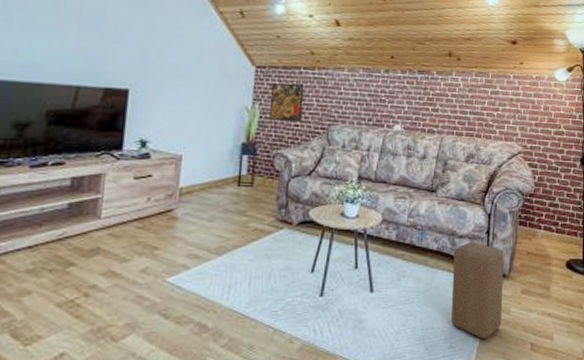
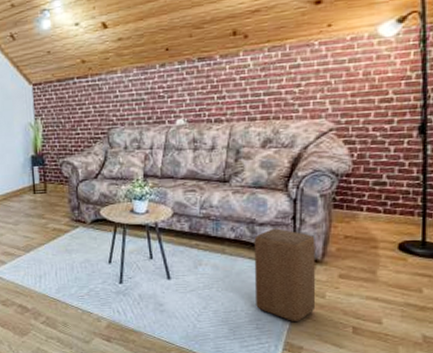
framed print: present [270,83,305,122] -> none [50,94,82,132]

